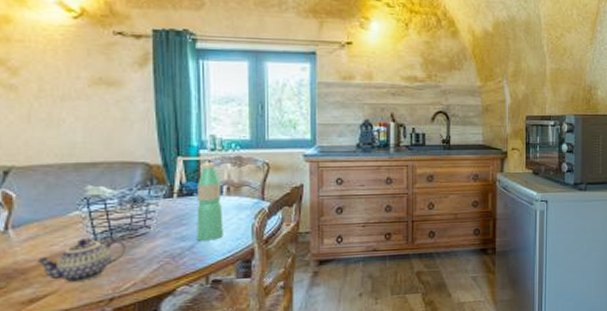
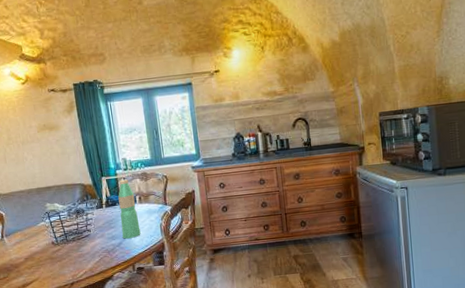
teapot: present [35,239,126,283] -> none [22,240,77,273]

